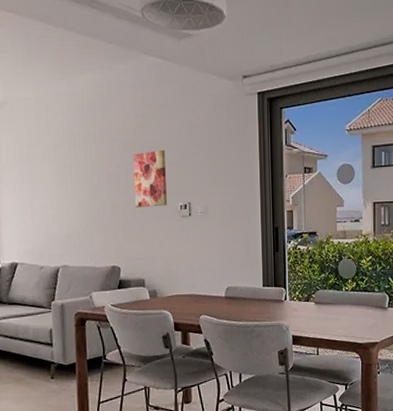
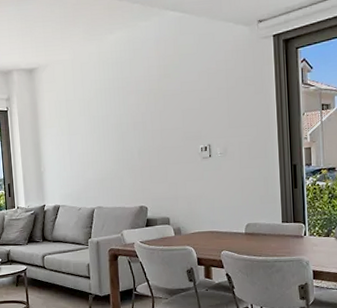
wall art: present [133,149,167,208] -> none [156,96,189,152]

